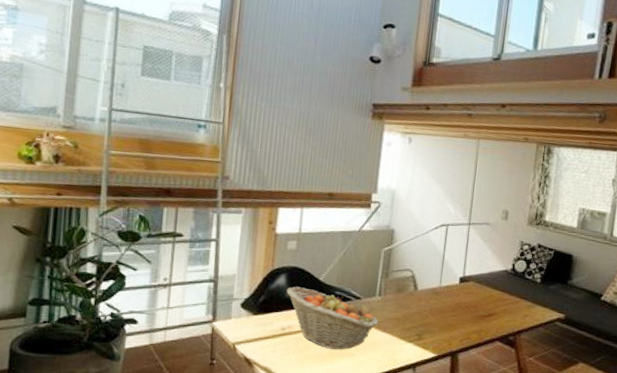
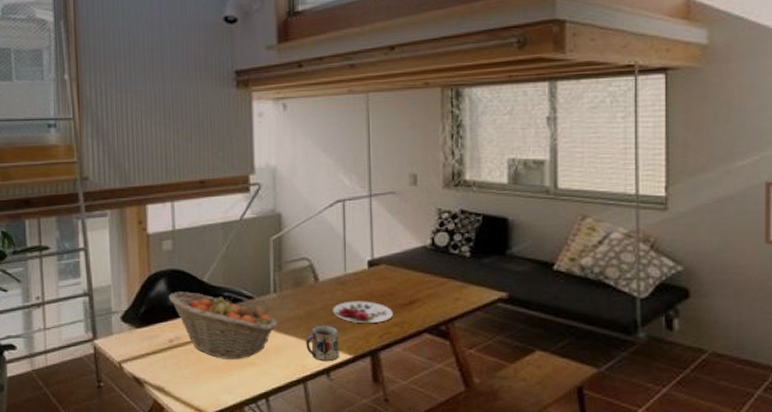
mug: none [399,326,428,358] -> present [306,325,339,362]
plate: none [425,309,474,330] -> present [333,301,393,324]

